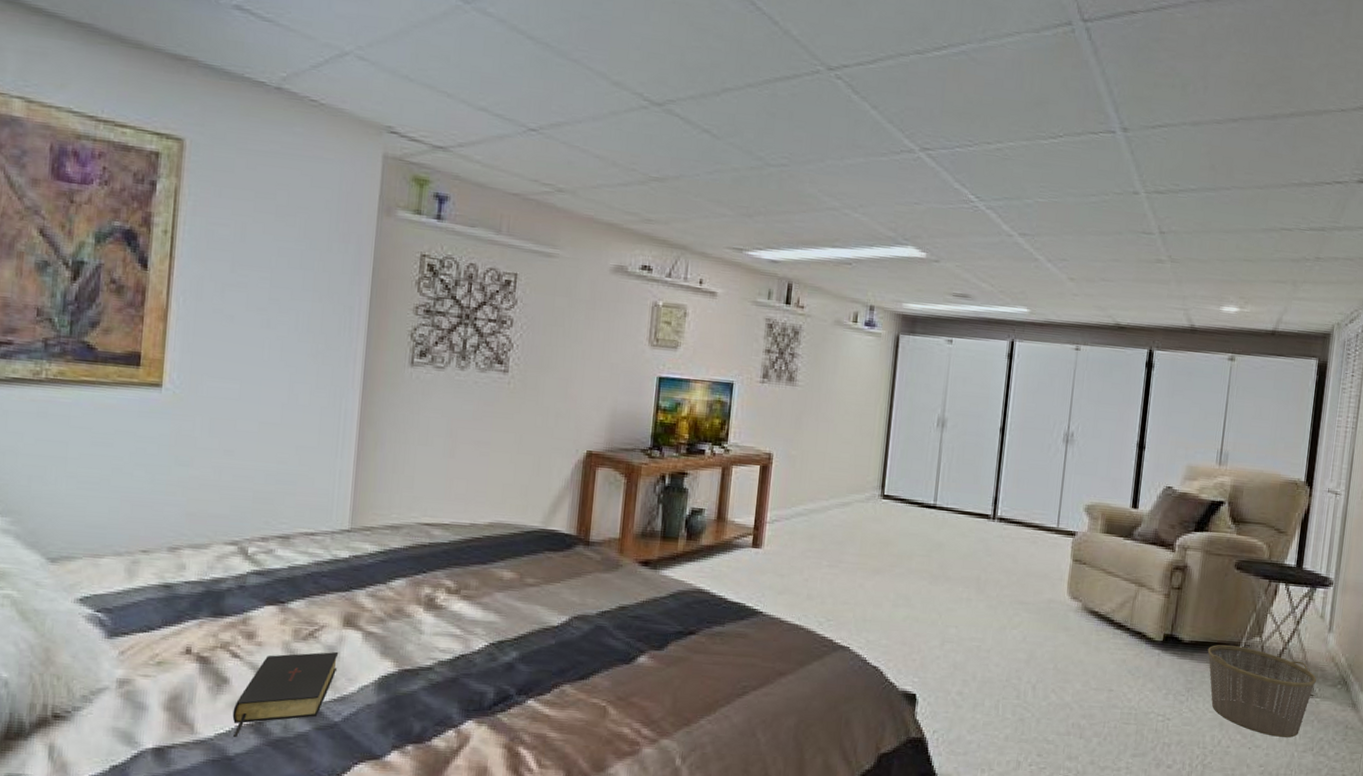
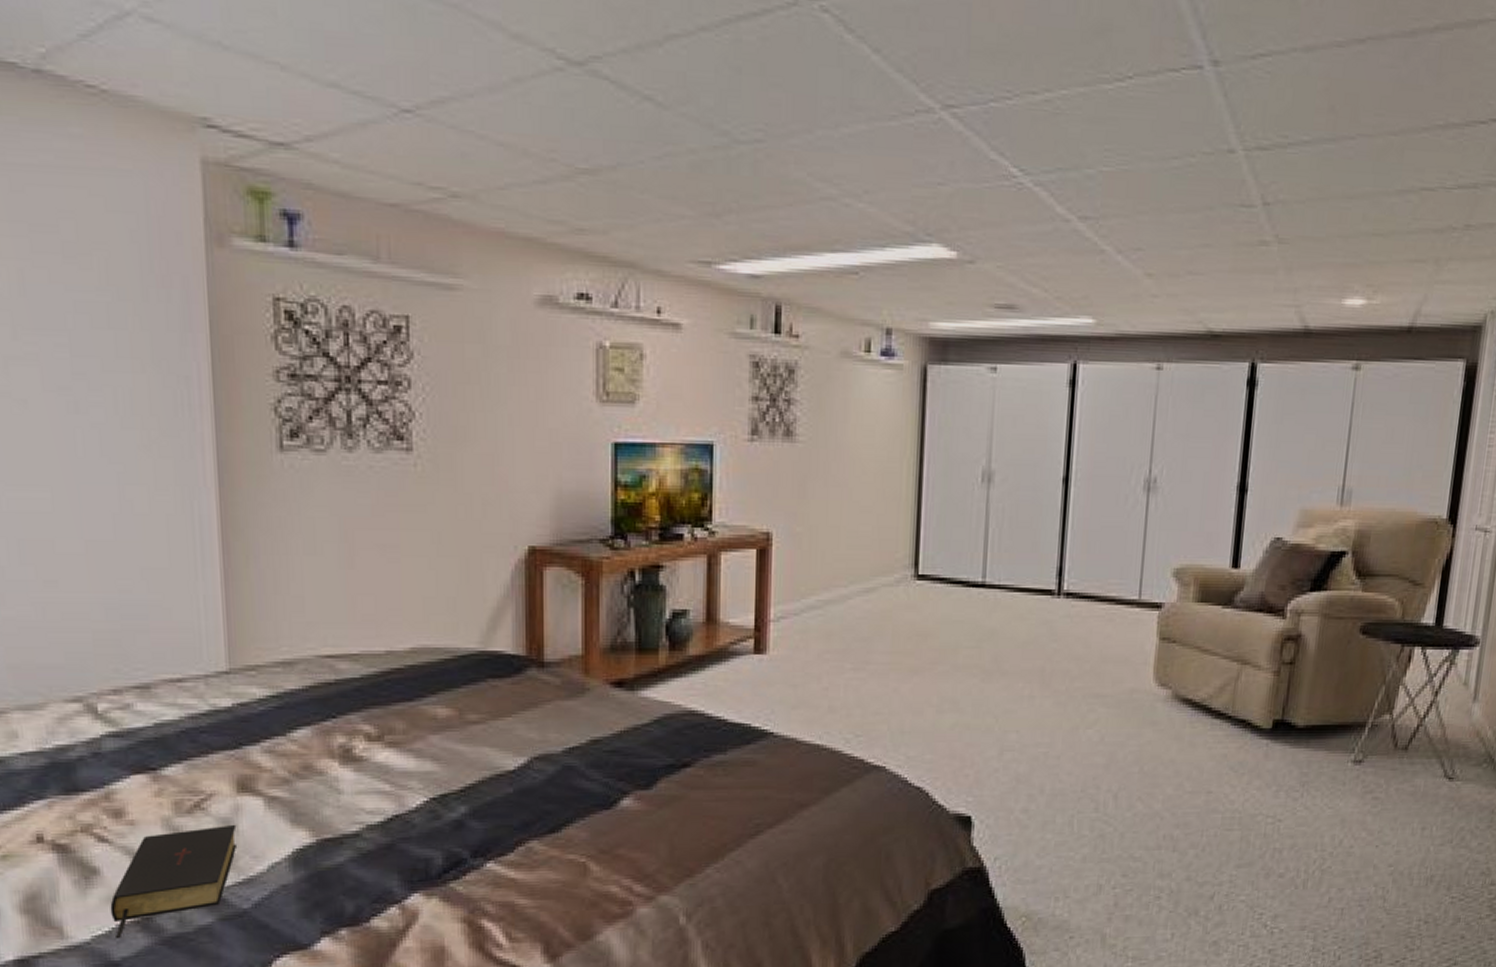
basket: present [1207,645,1317,737] -> none [1326,727,1458,830]

